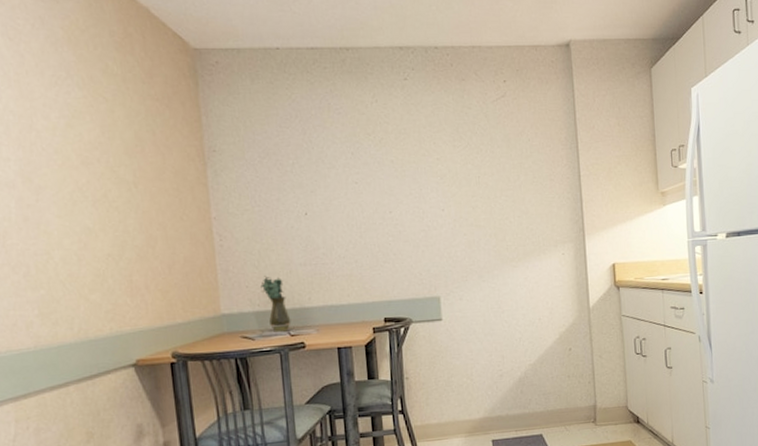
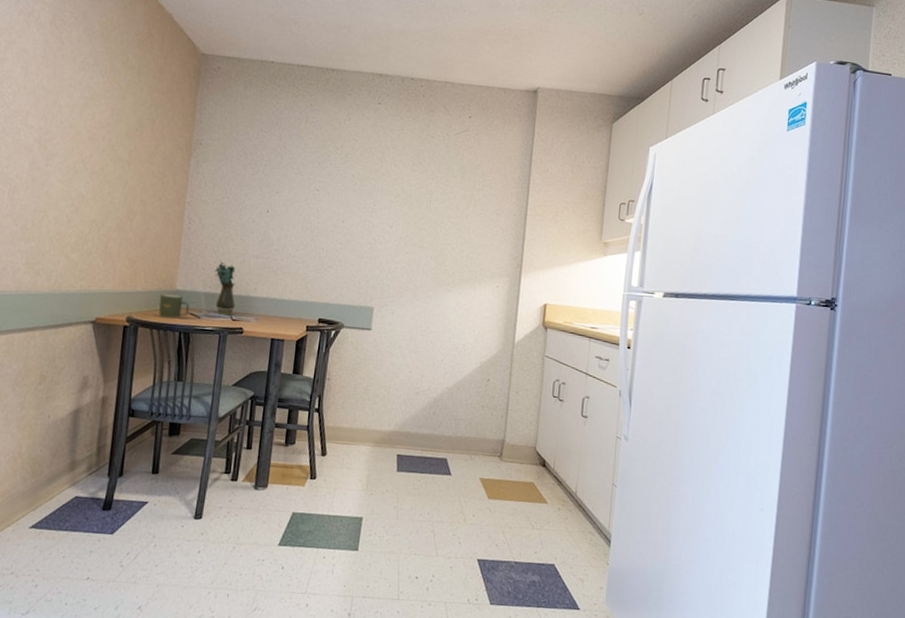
mug: none [204,320,241,348] -> present [159,294,190,320]

